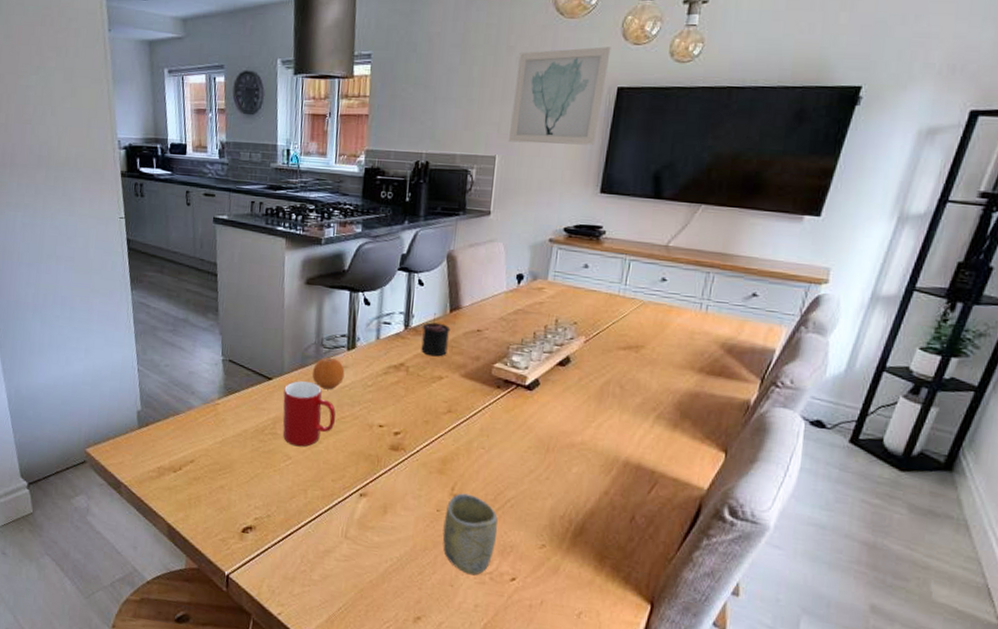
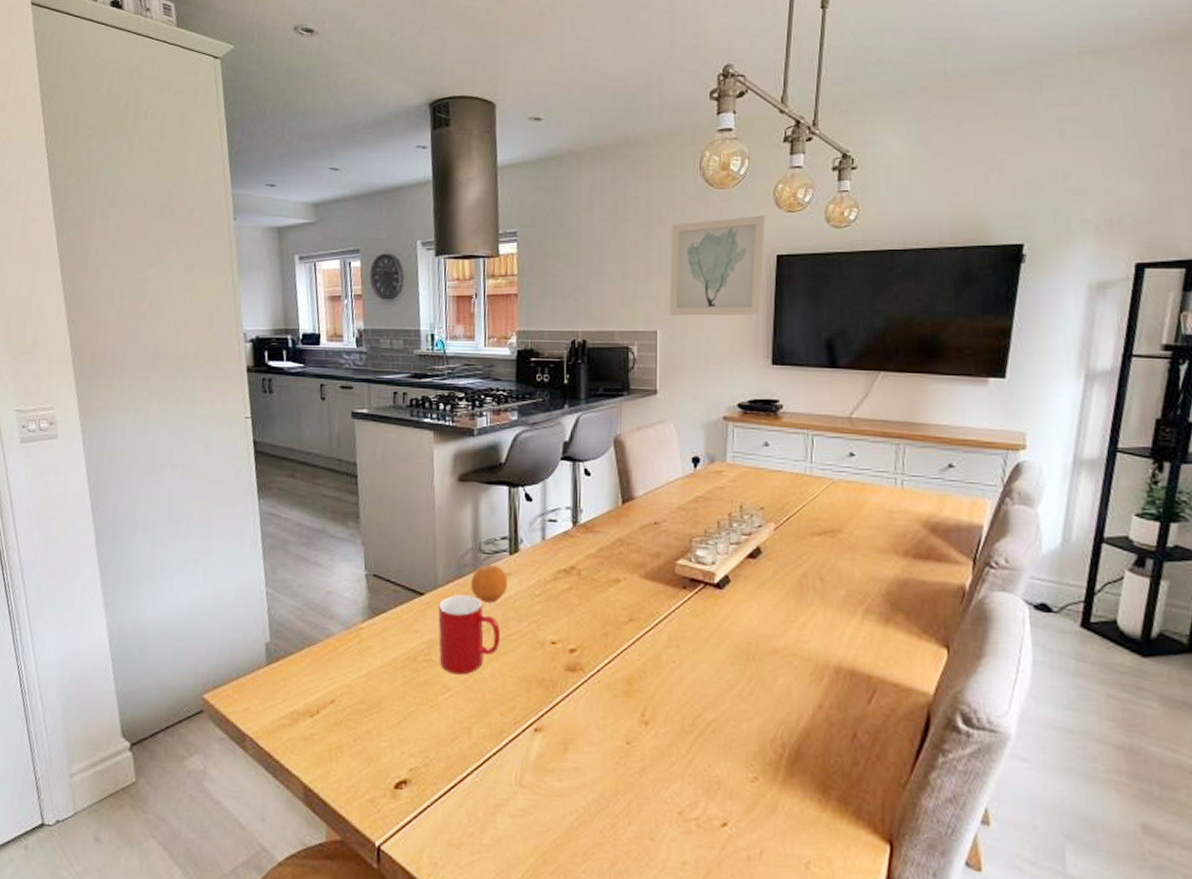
candle: present [421,313,451,357] -> none [592,506,625,556]
cup: present [442,493,498,576] -> none [636,719,700,823]

